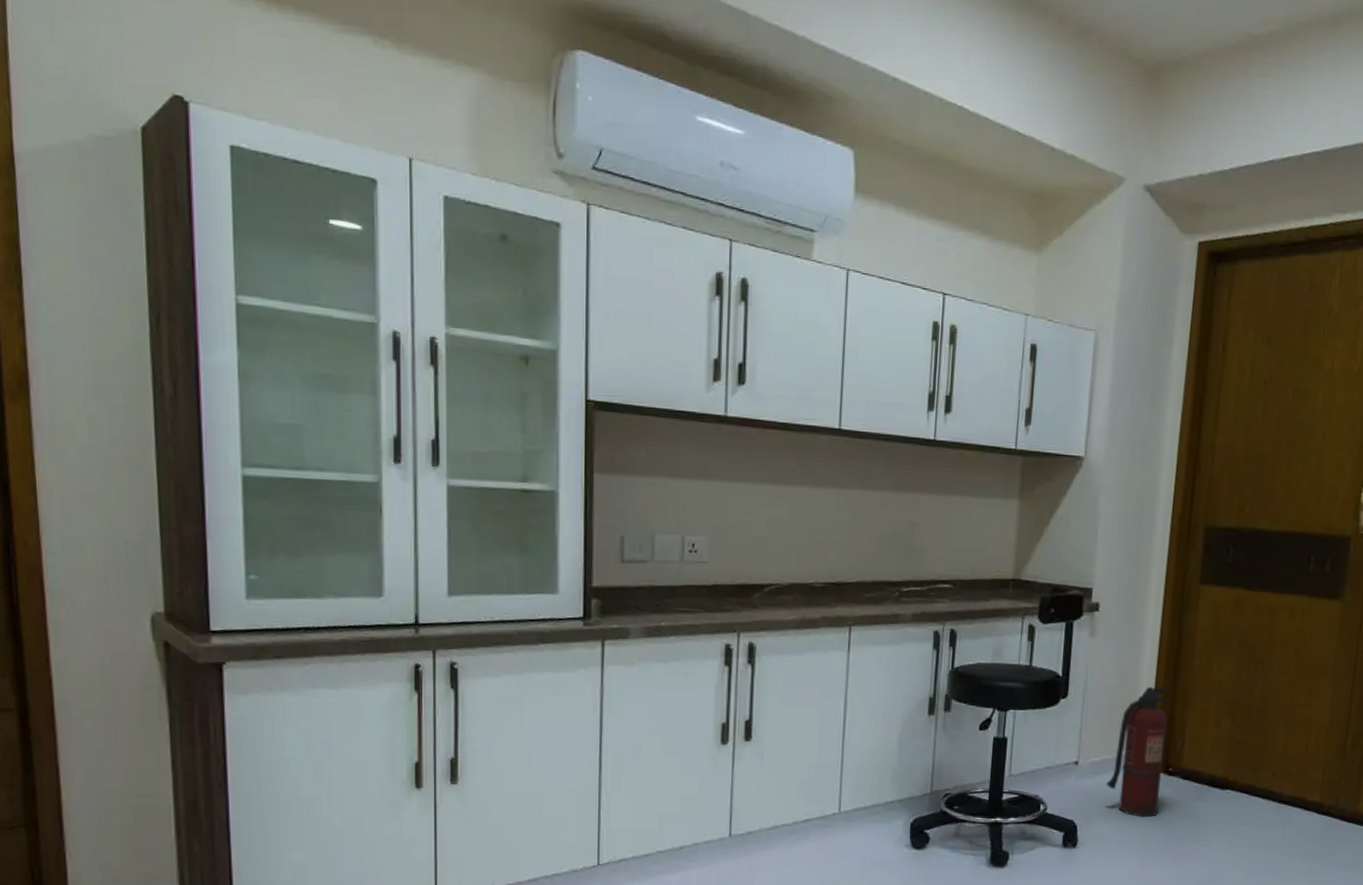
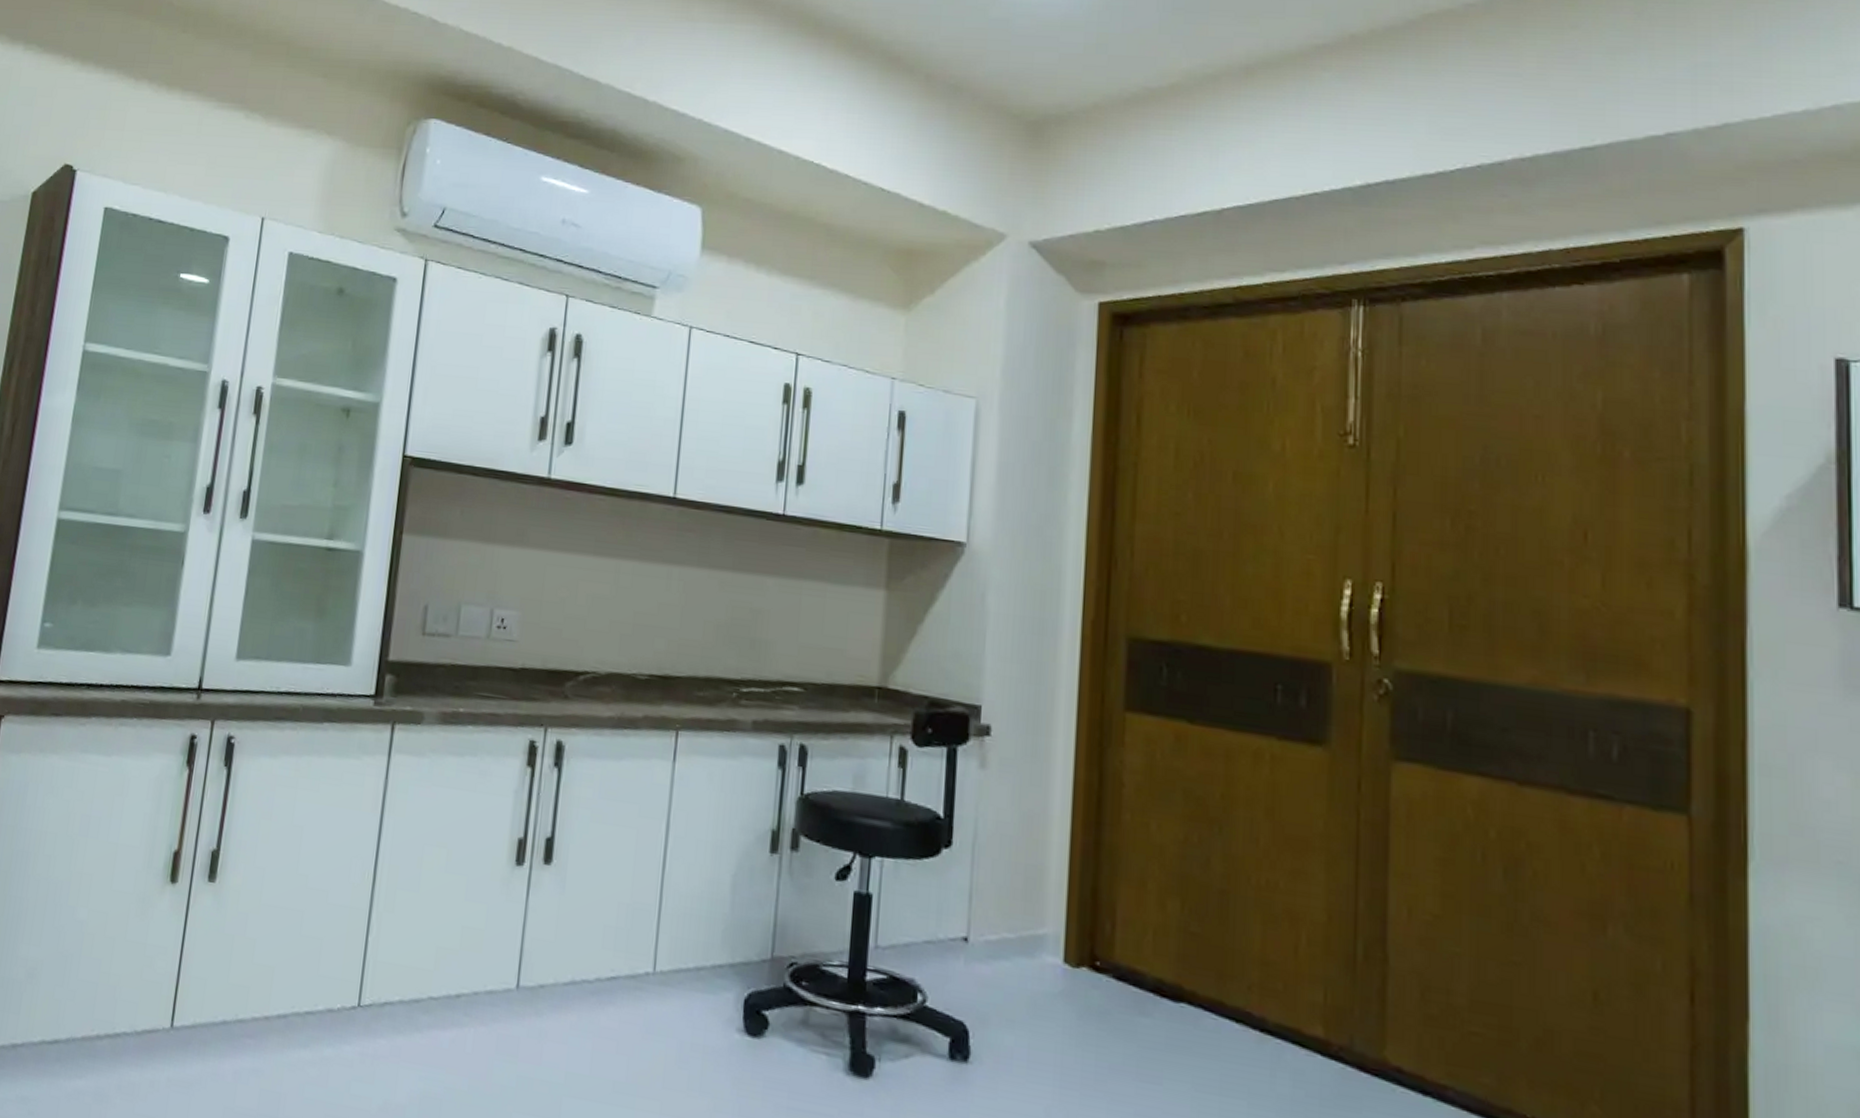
fire extinguisher: present [1105,686,1169,818] -> none [1006,842,1091,1031]

